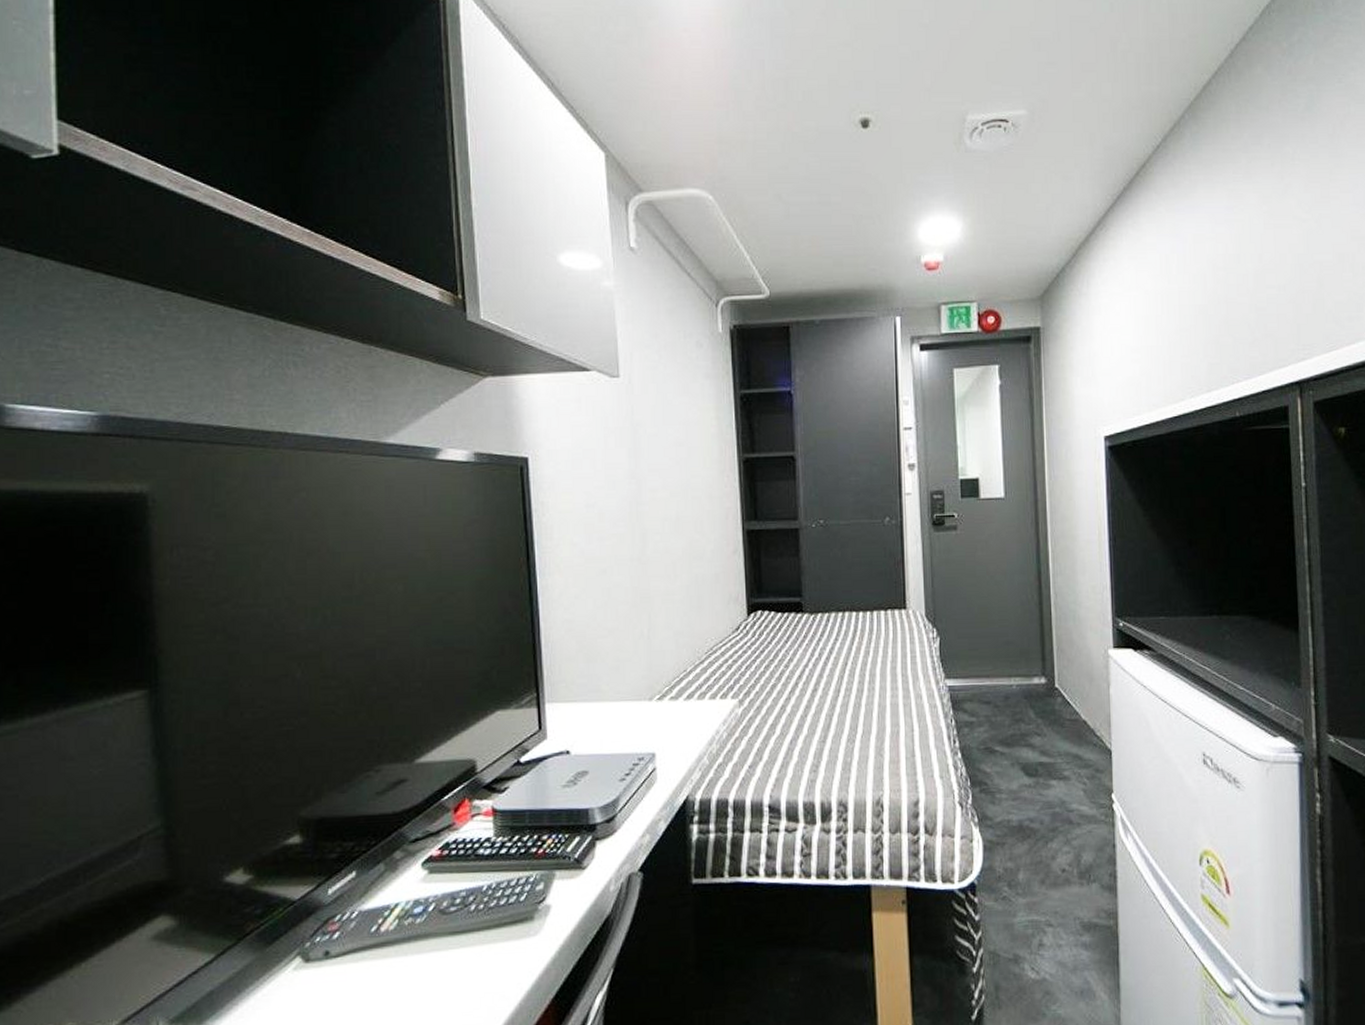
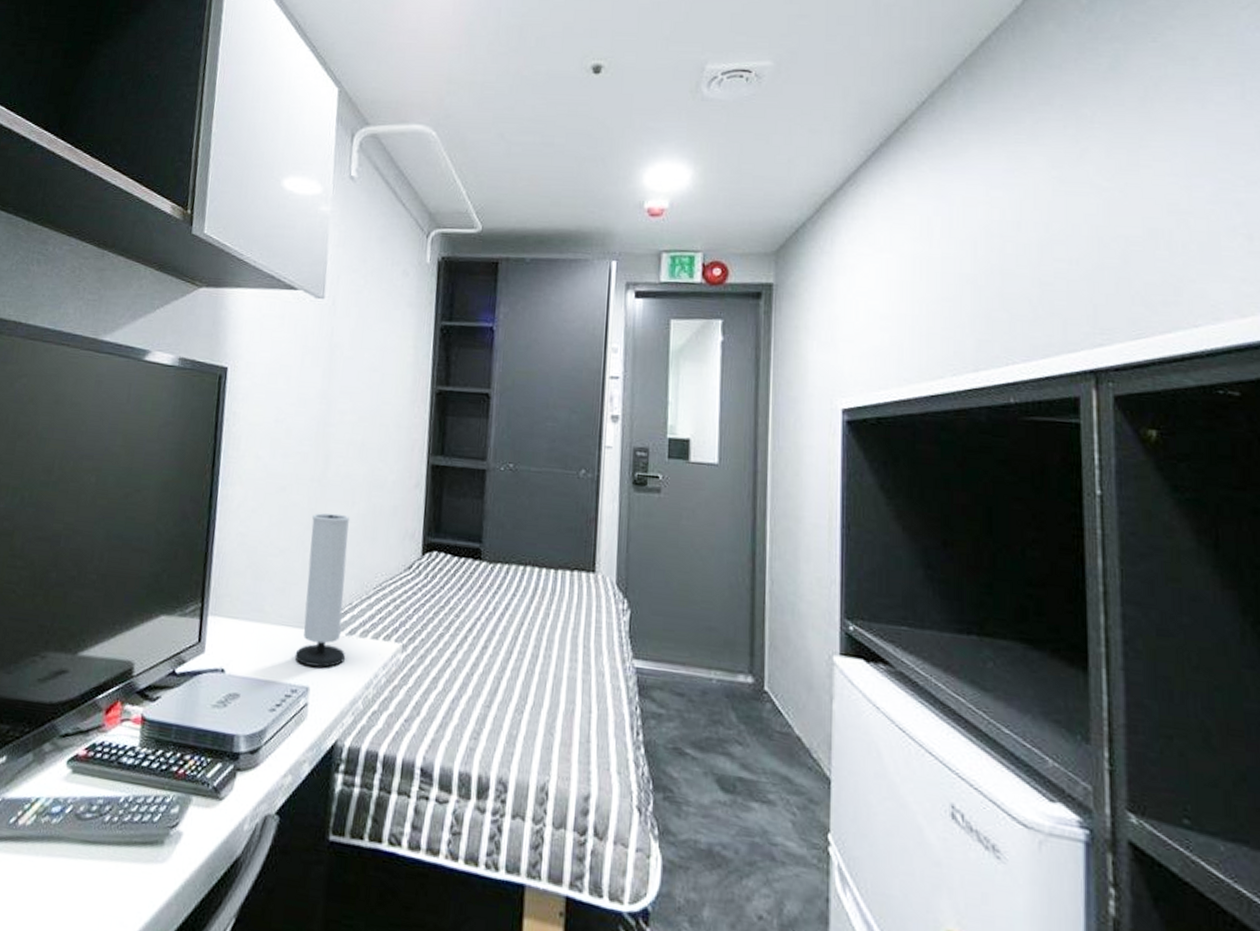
speaker: none [637,588,686,734] -> present [294,513,349,668]

